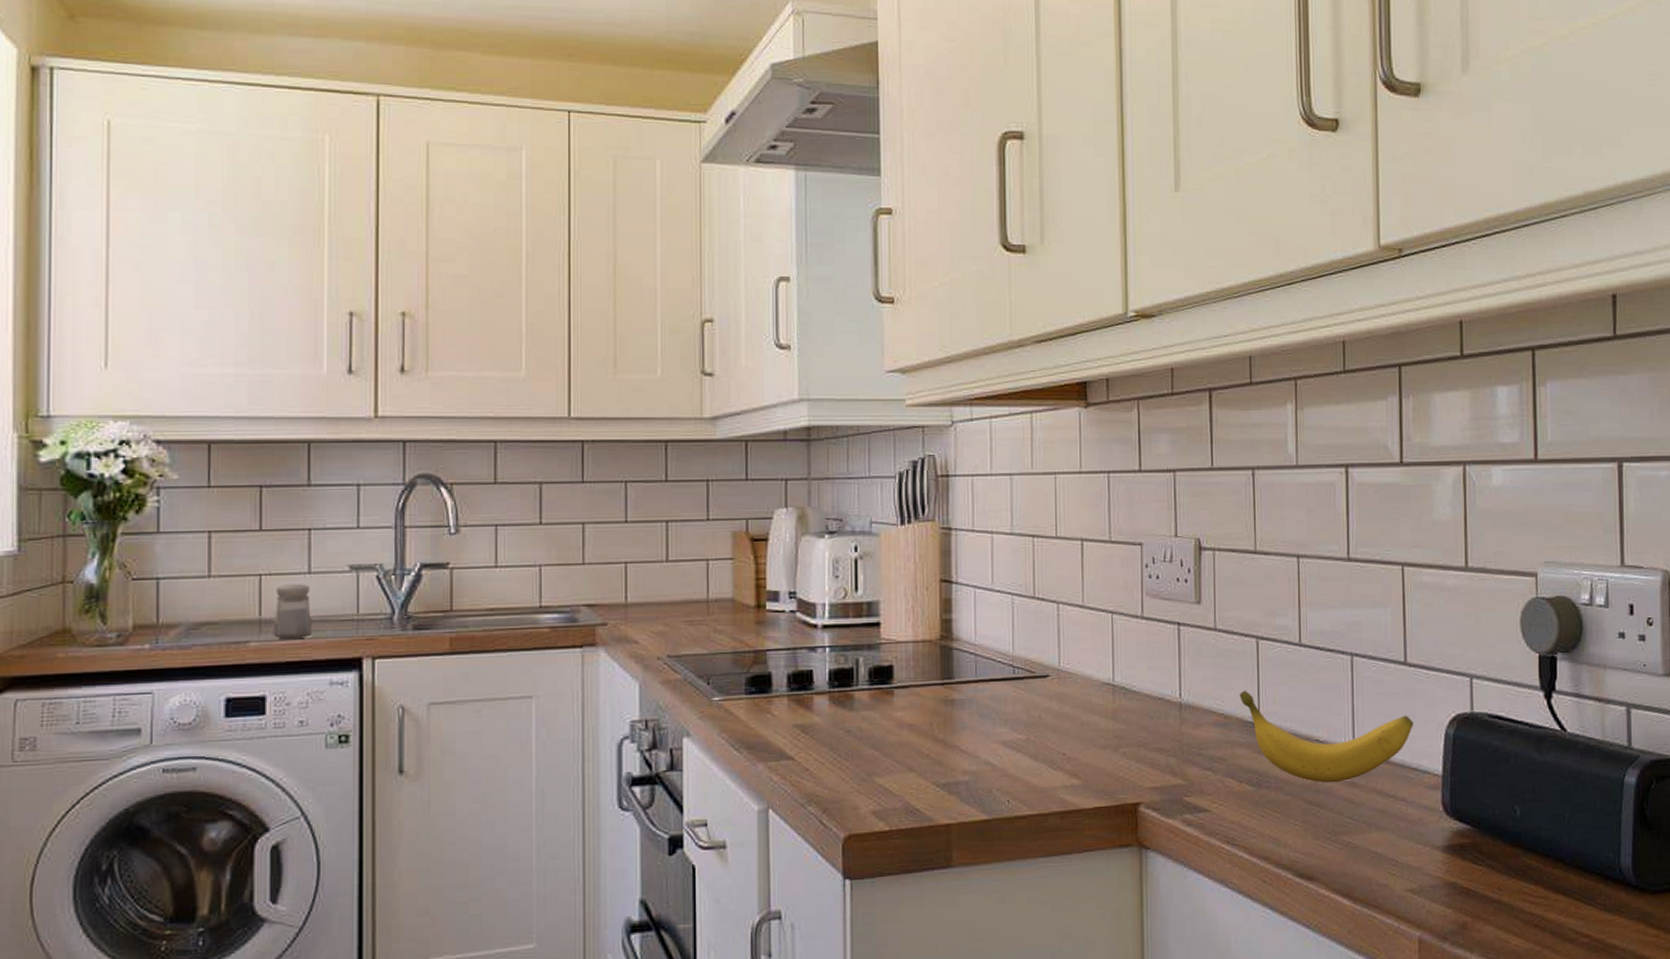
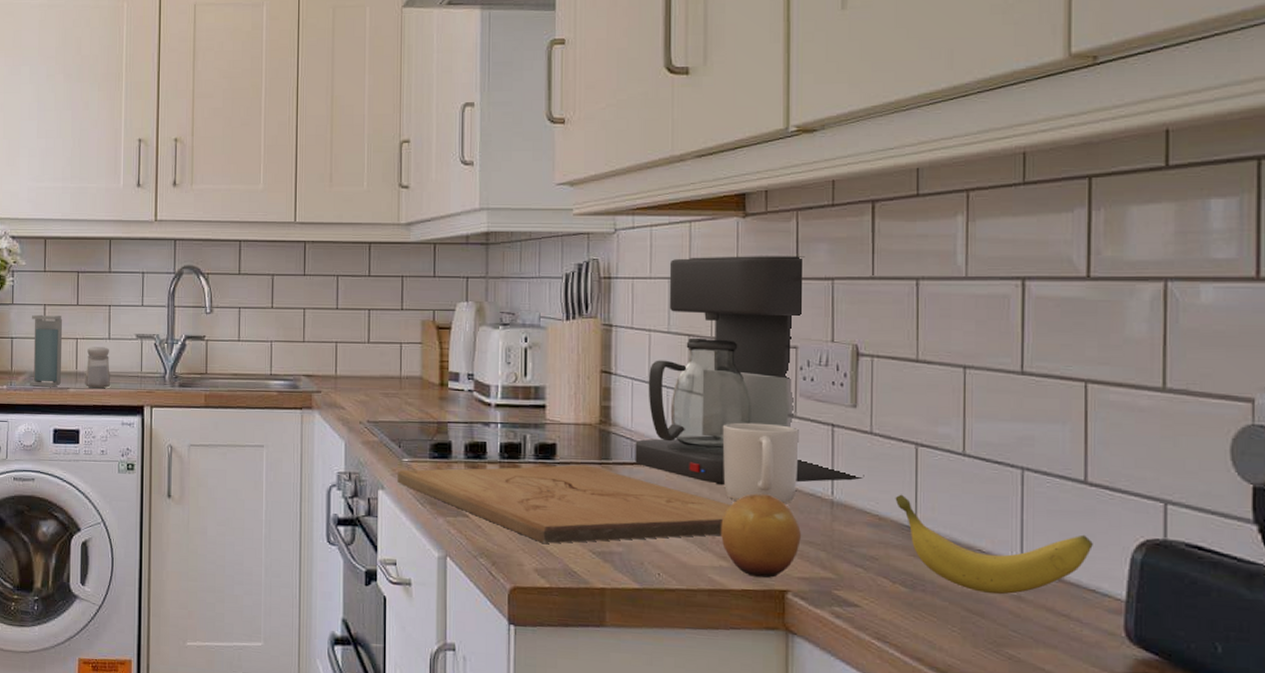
soap dispenser: none [187,545,238,643] -> present [30,314,63,387]
cutting board: none [707,687,1081,781] -> present [398,464,731,544]
coffee maker: none [979,448,1210,697] -> present [635,256,864,486]
mug: none [1070,626,1147,712] -> present [722,422,799,503]
fruit: none [1071,702,1151,792] -> present [721,493,801,578]

